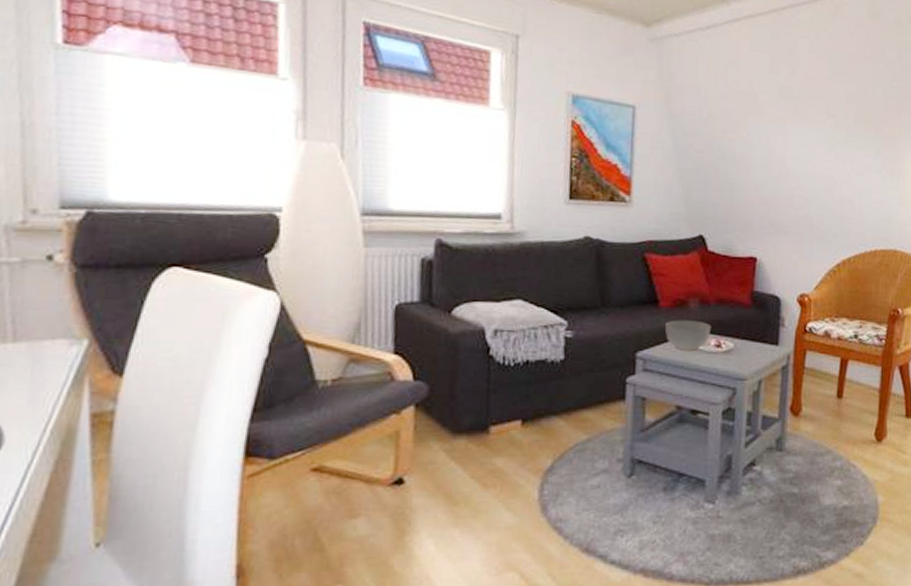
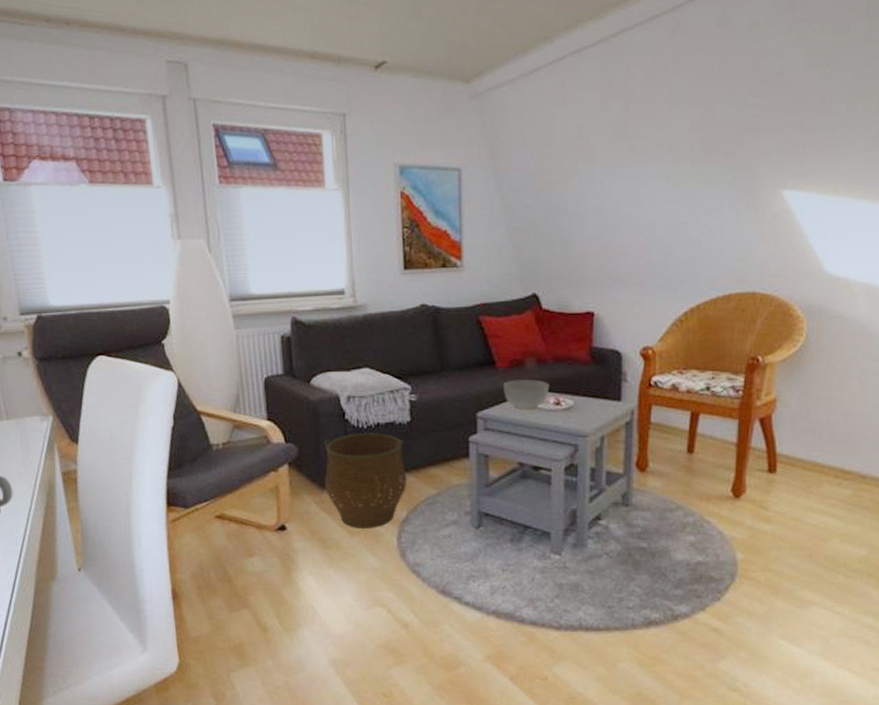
basket: none [458,371,556,480] -> present [324,433,407,528]

